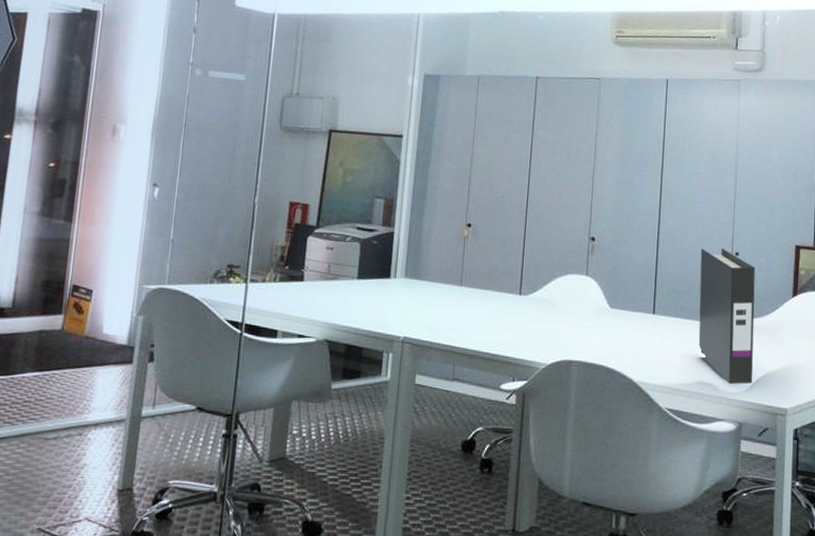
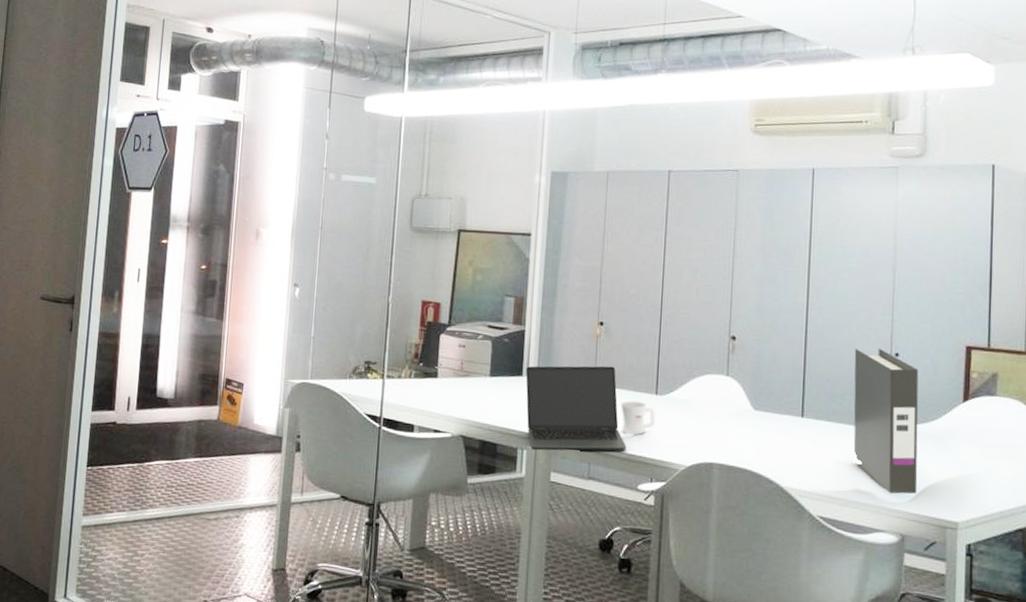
laptop: none [393,267,491,354] -> present [526,366,627,451]
mug: none [486,301,519,335] -> present [621,400,655,435]

